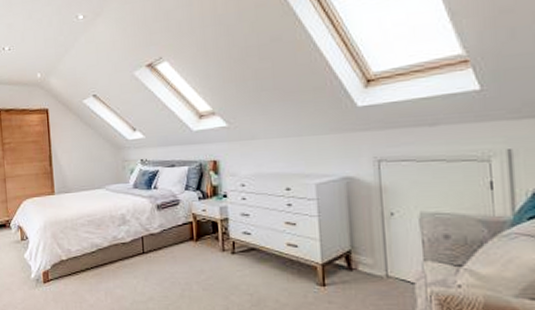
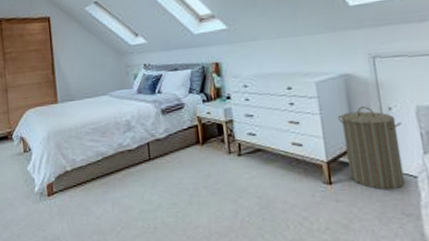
laundry hamper: none [336,210,403,295] -> present [337,106,405,190]

